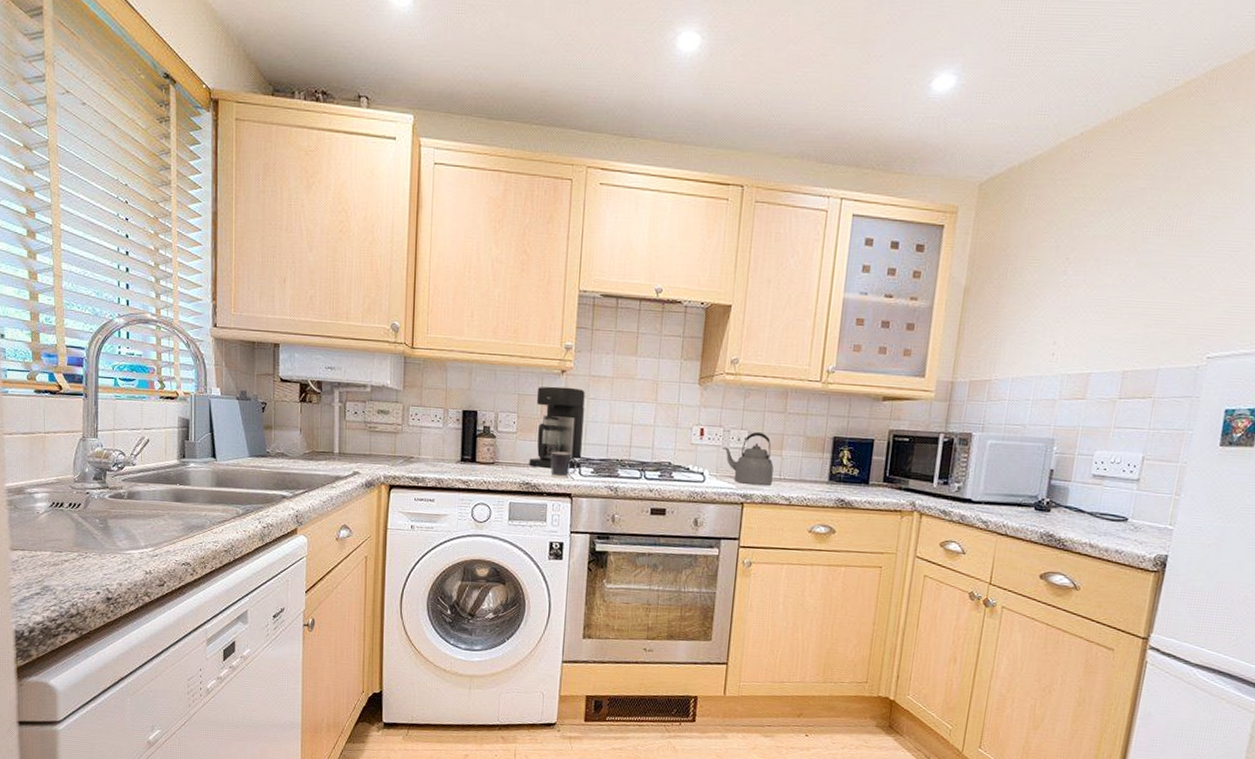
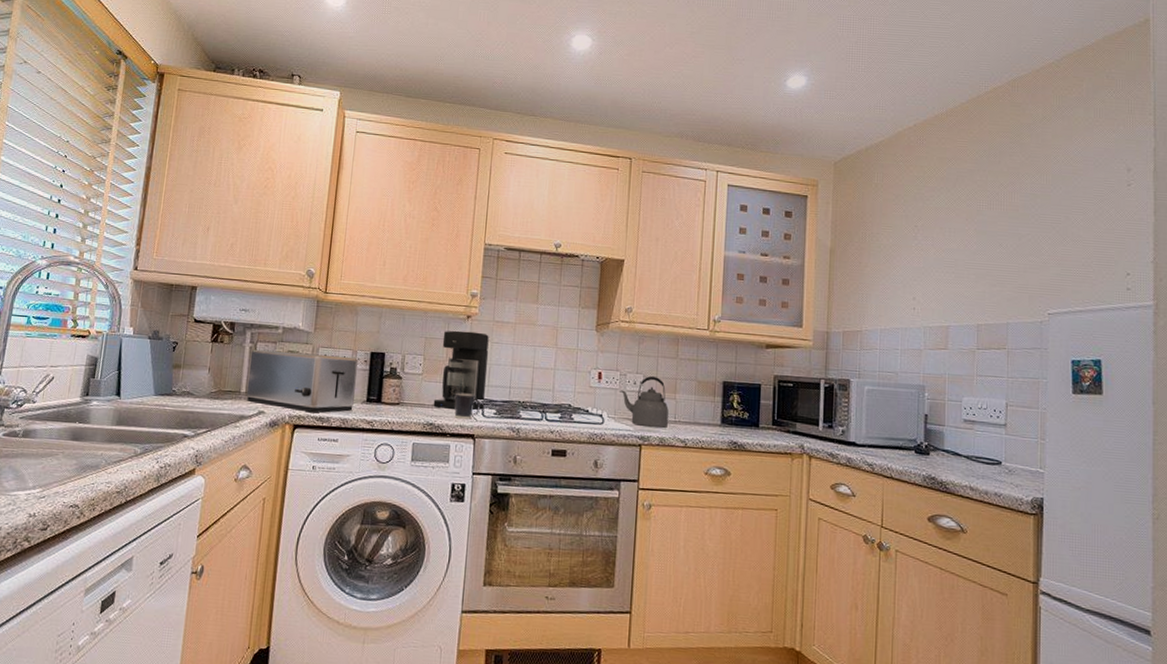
toaster: none [340,409,450,473] -> present [246,349,358,413]

